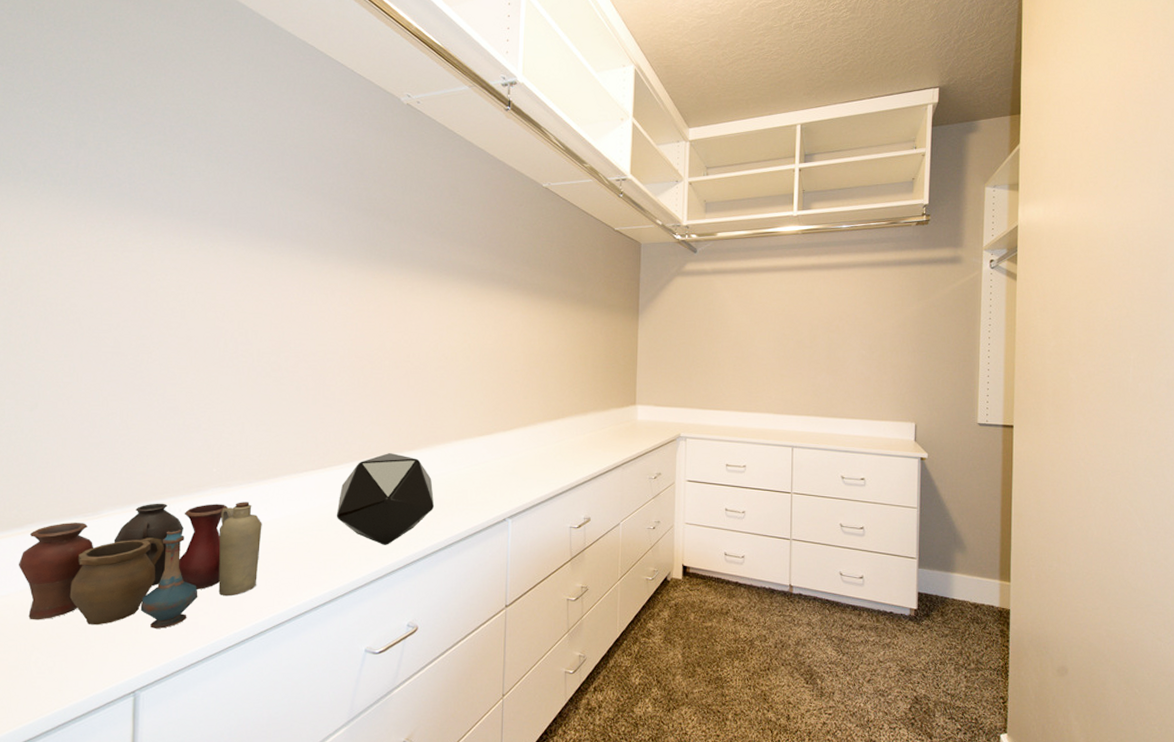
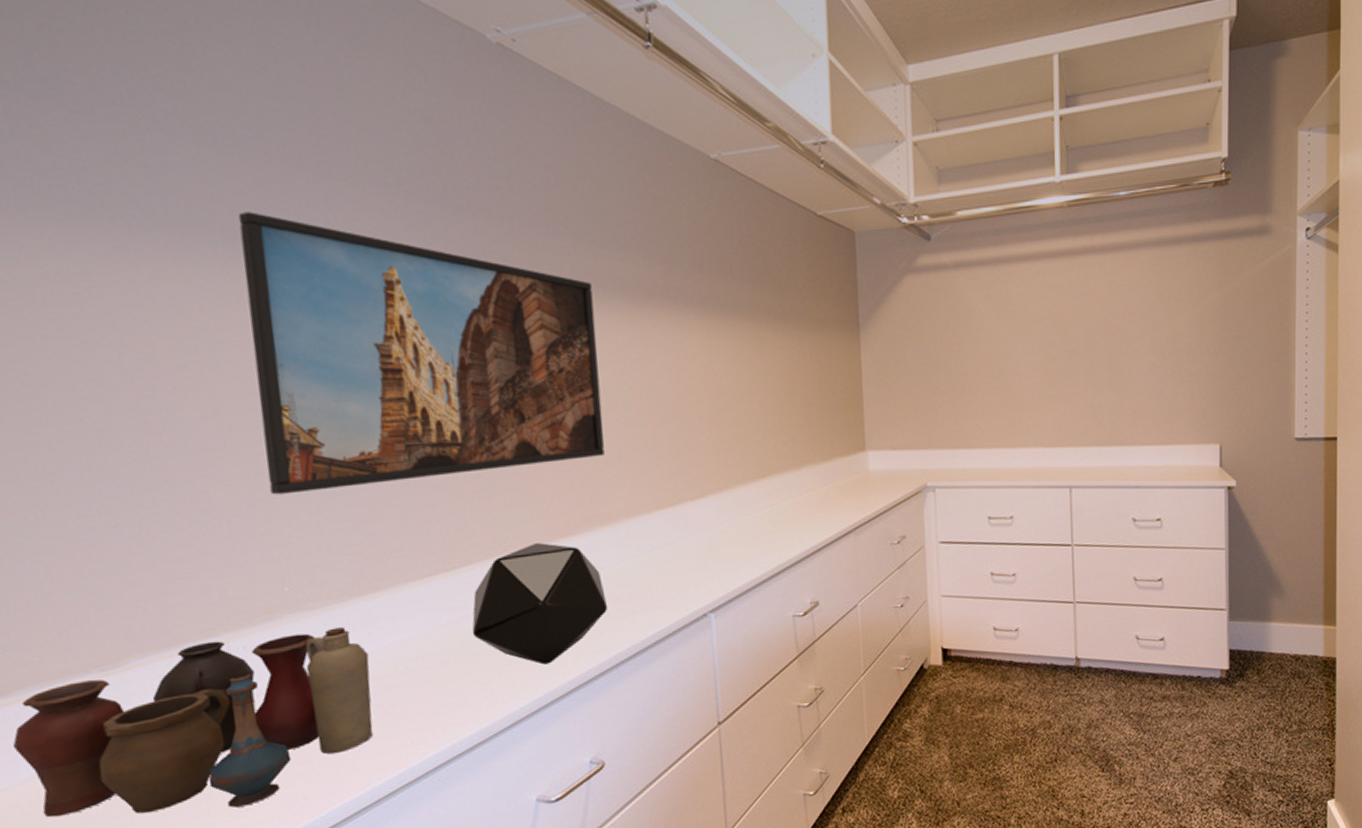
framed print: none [215,207,450,402] -> present [238,212,605,495]

